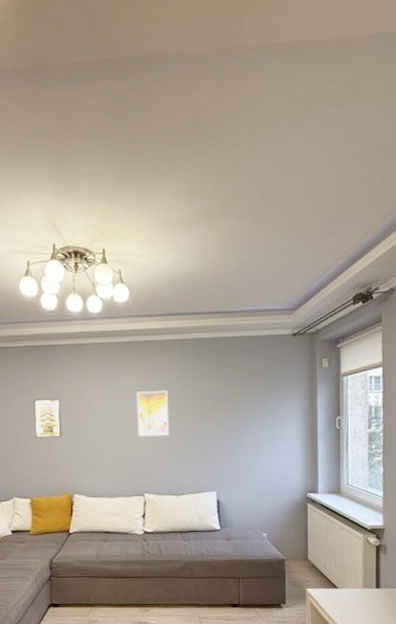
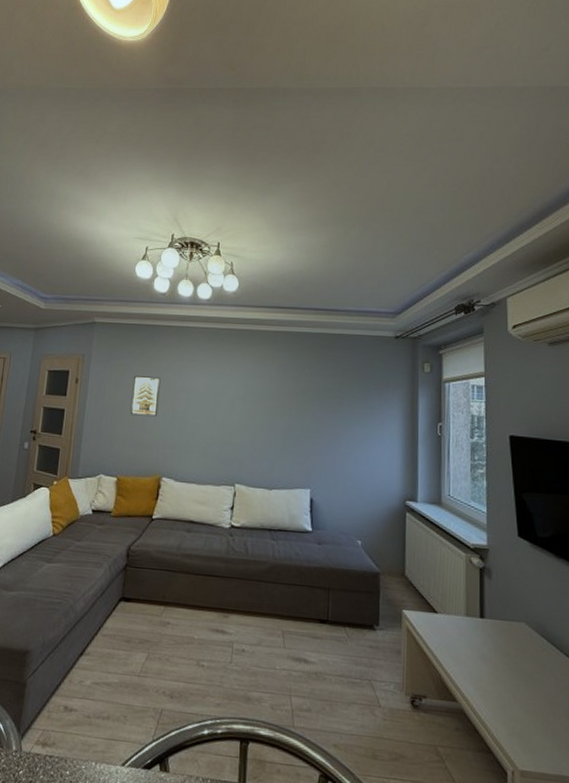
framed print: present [136,391,170,437] -> none [234,378,268,426]

